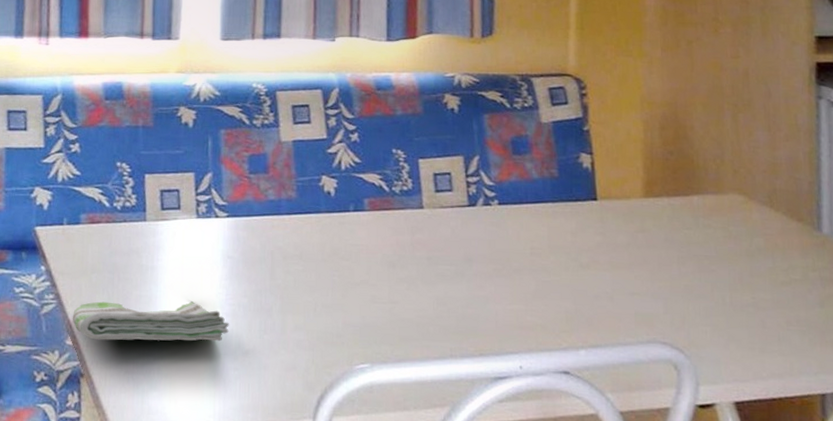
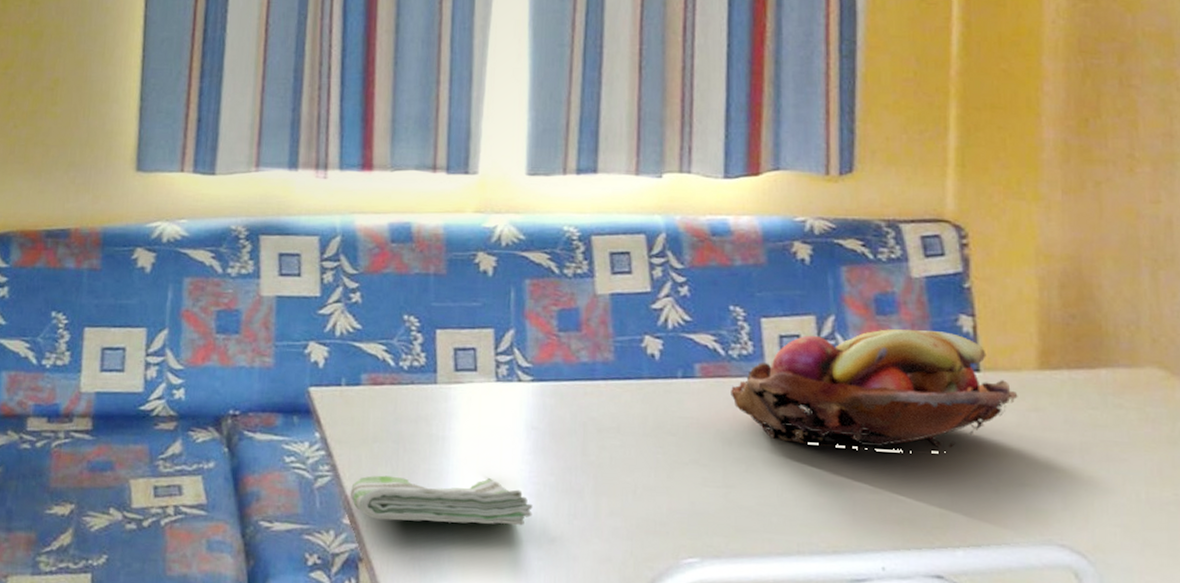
fruit basket: none [394,166,628,270] -> present [731,329,1018,453]

